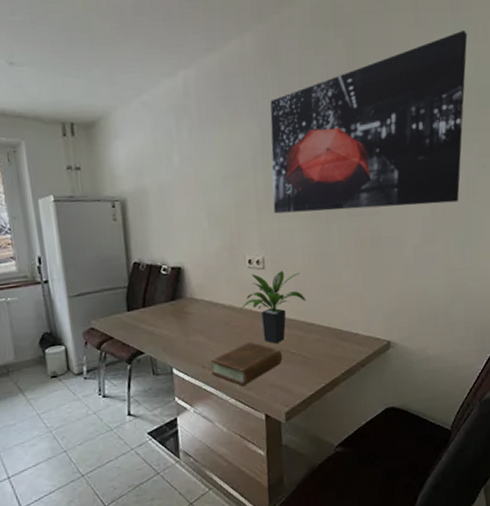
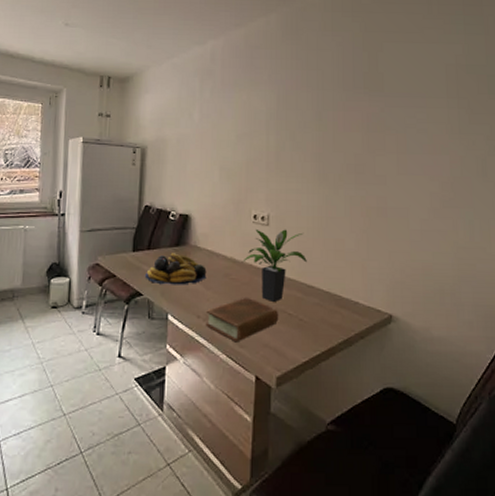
fruit bowl: none [143,307,207,341] -> present [144,253,207,285]
wall art: present [270,31,468,214] -> none [283,24,479,181]

